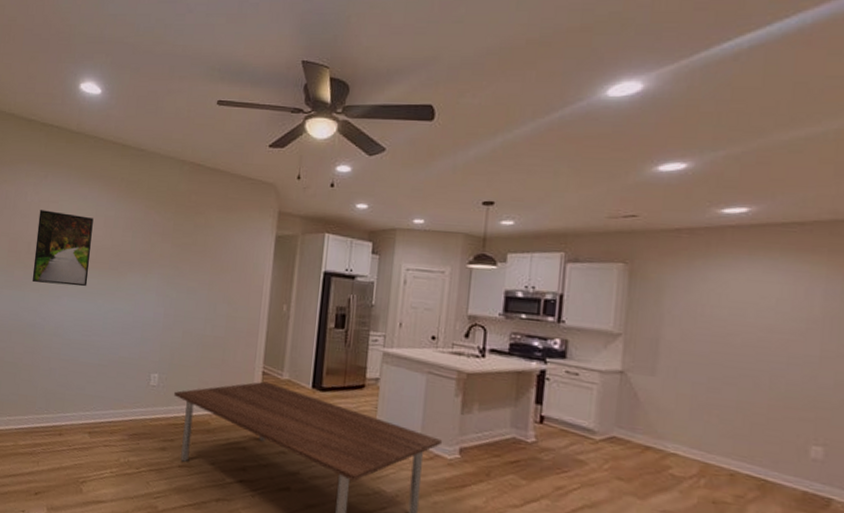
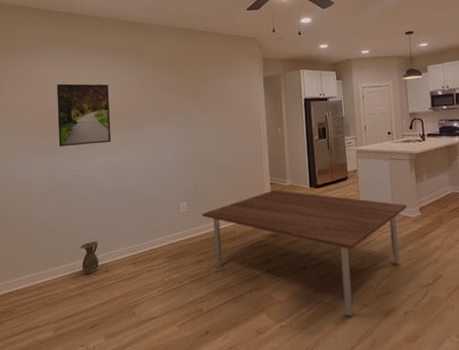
ceramic jug: none [35,396,57,434] -> present [80,241,99,275]

